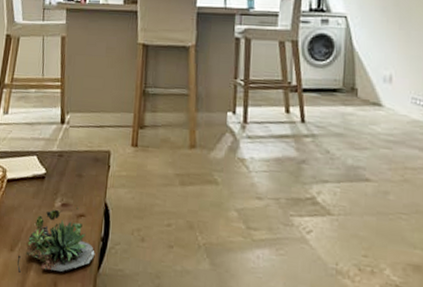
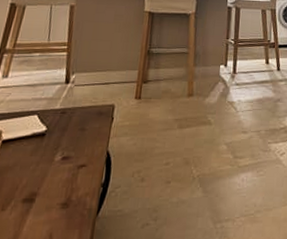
succulent plant: present [17,207,95,273] -> none [8,158,95,231]

